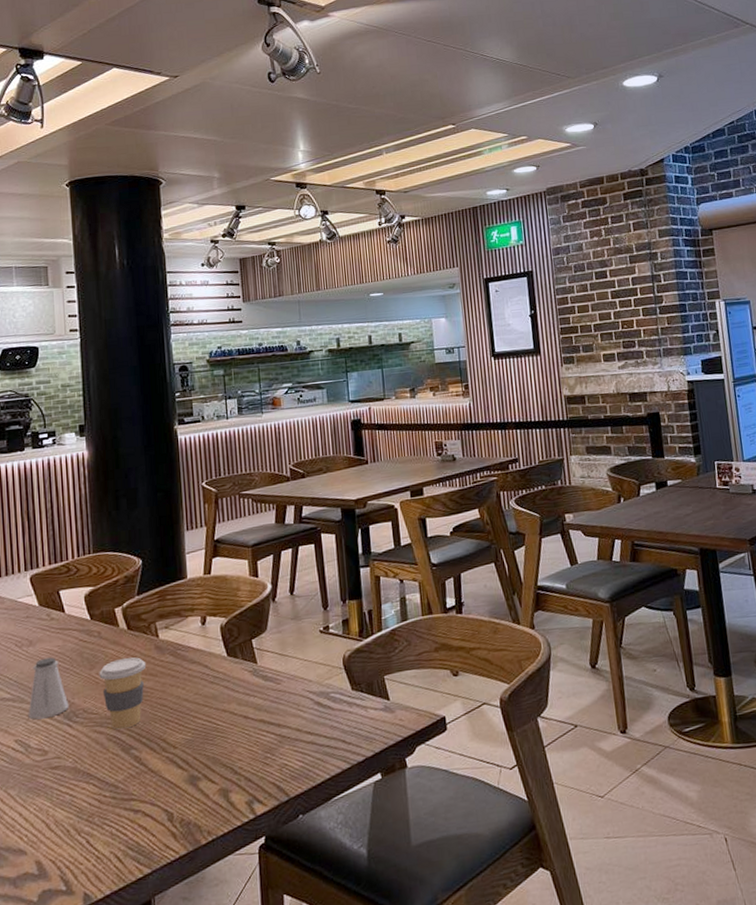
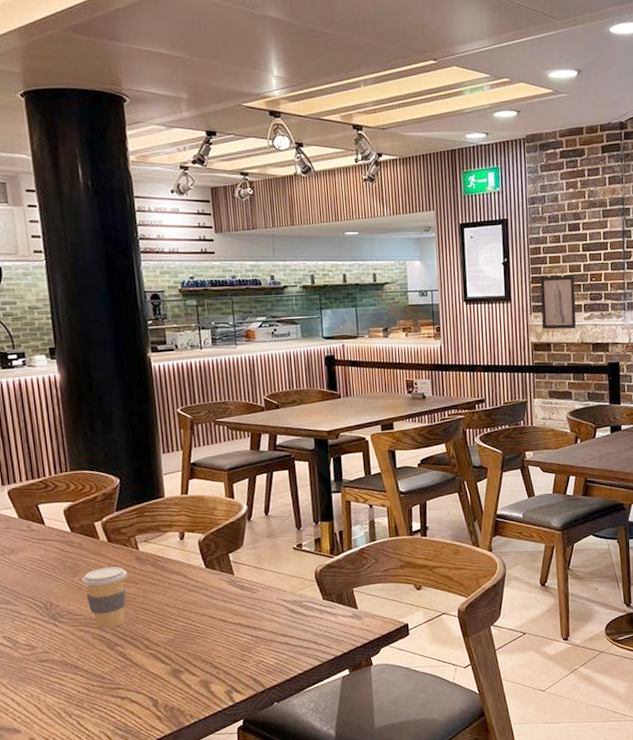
saltshaker: present [28,657,70,720] -> none [14,564,54,619]
wall art: none [569,324,610,382] -> present [540,276,577,330]

